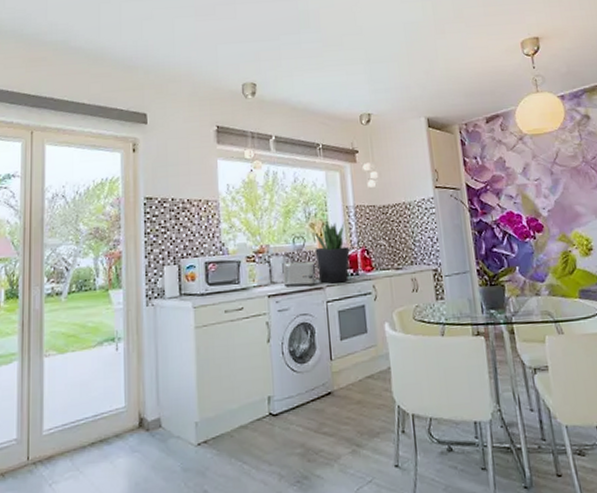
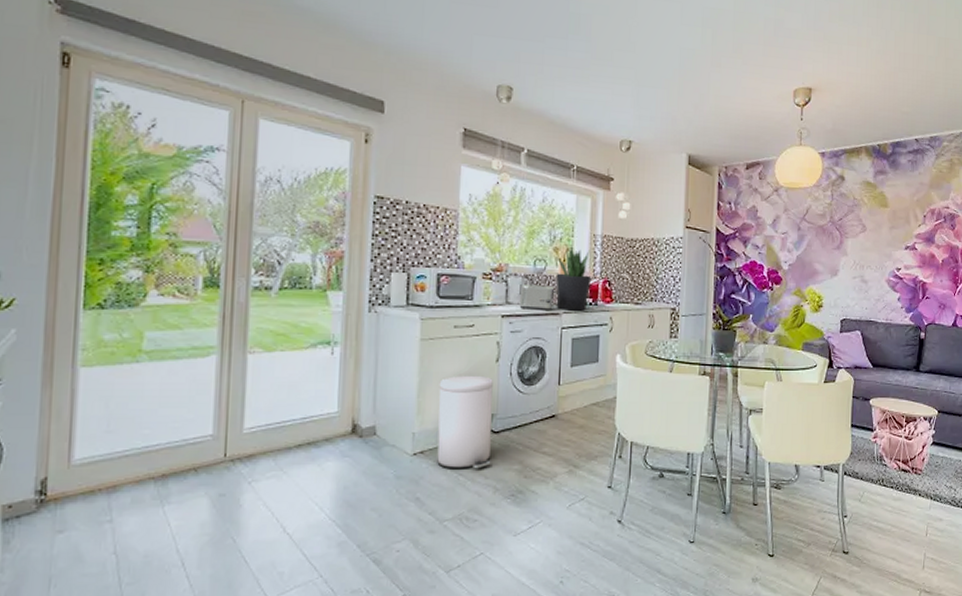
pedal bin: none [216,357,273,458] -> present [437,375,493,470]

